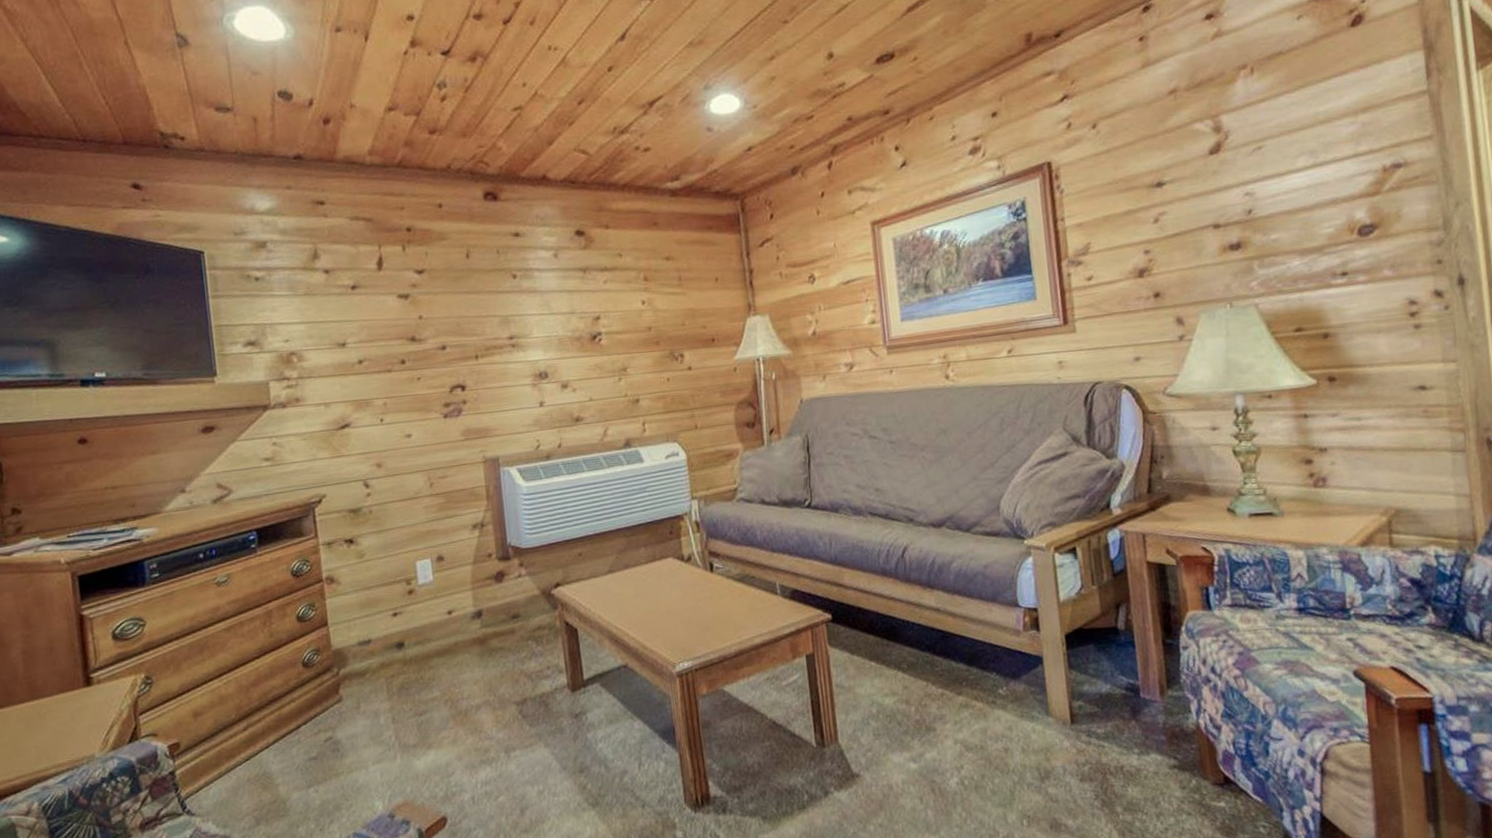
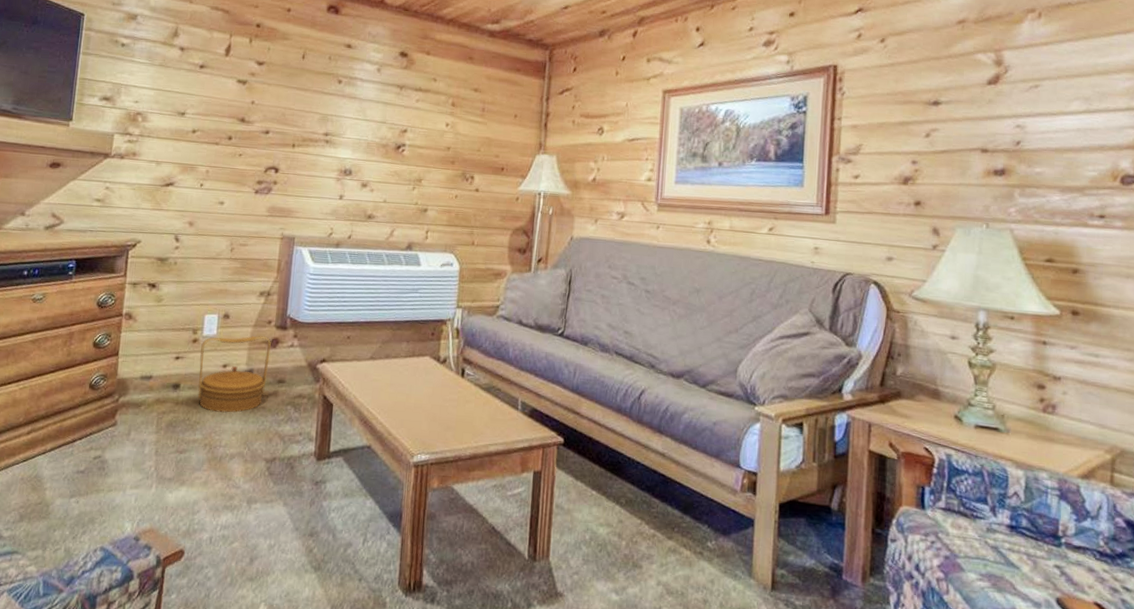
basket: none [418,571,500,664] -> present [197,336,271,413]

